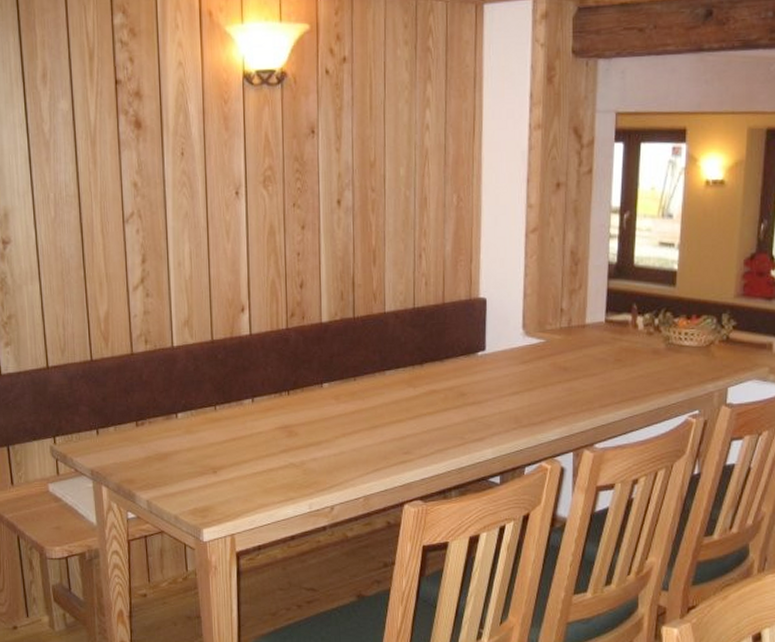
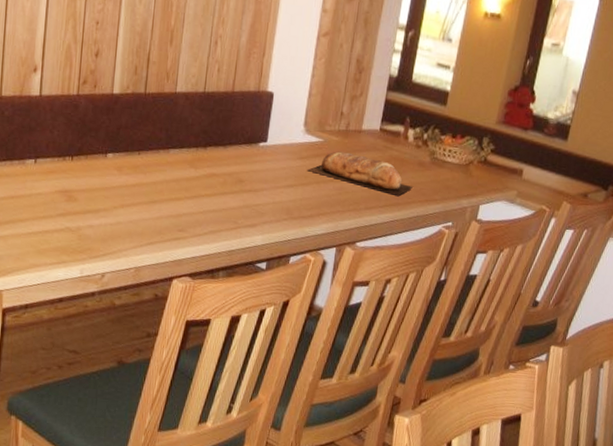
bread loaf: none [531,350,651,390] -> present [306,151,414,197]

